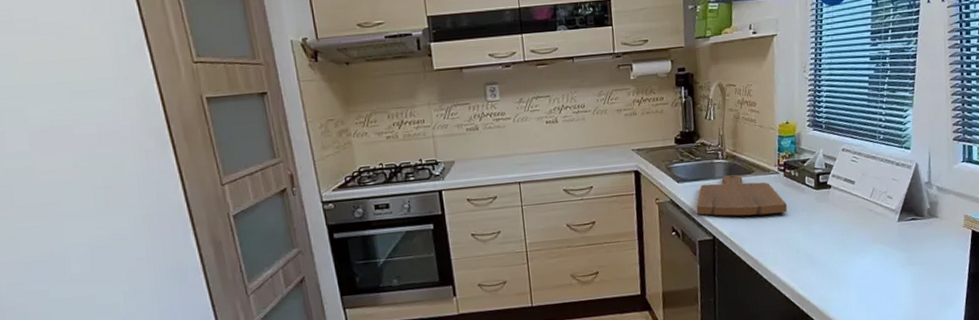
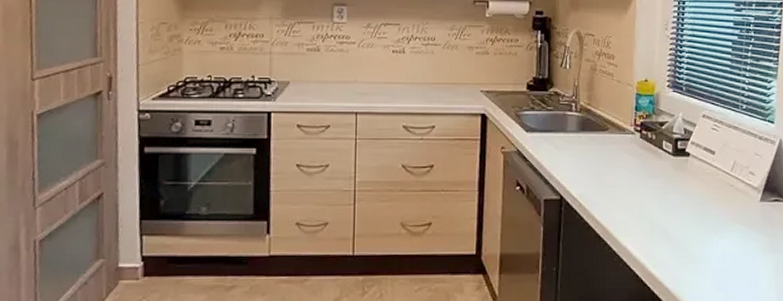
cutting board: present [696,174,787,216] -> none [544,130,642,178]

